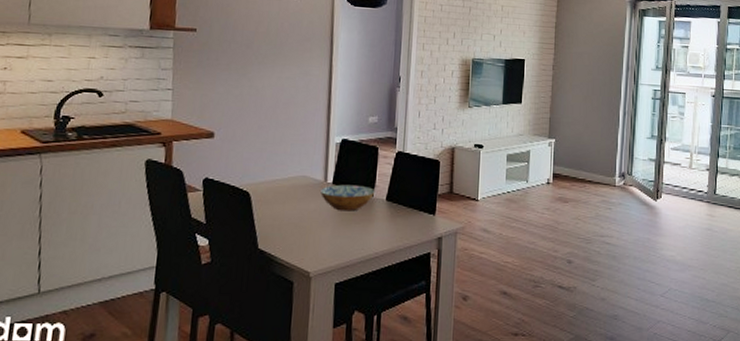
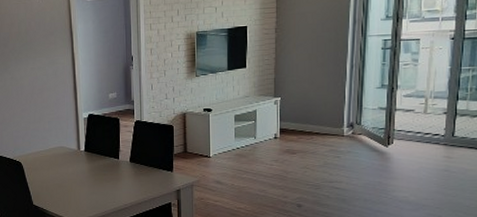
bowl: present [319,184,376,212] -> none [75,151,120,173]

